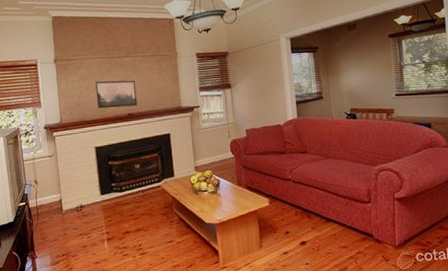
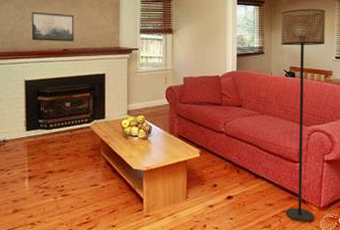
floor lamp: none [336,48,391,261] -> present [281,9,325,221]

